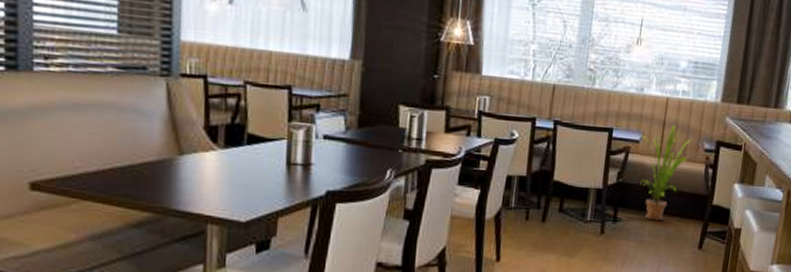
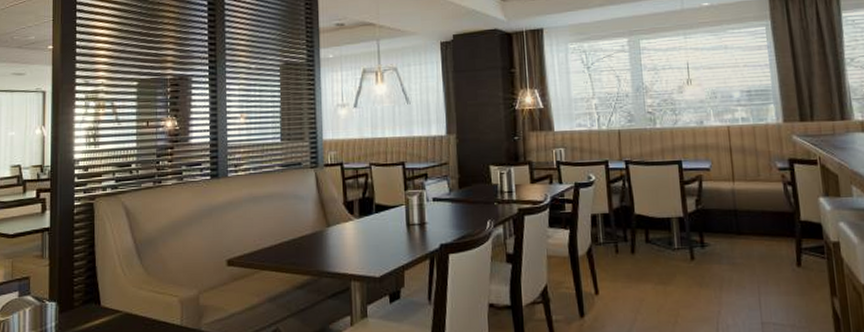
house plant: present [639,124,690,221] -> none [709,149,763,243]

